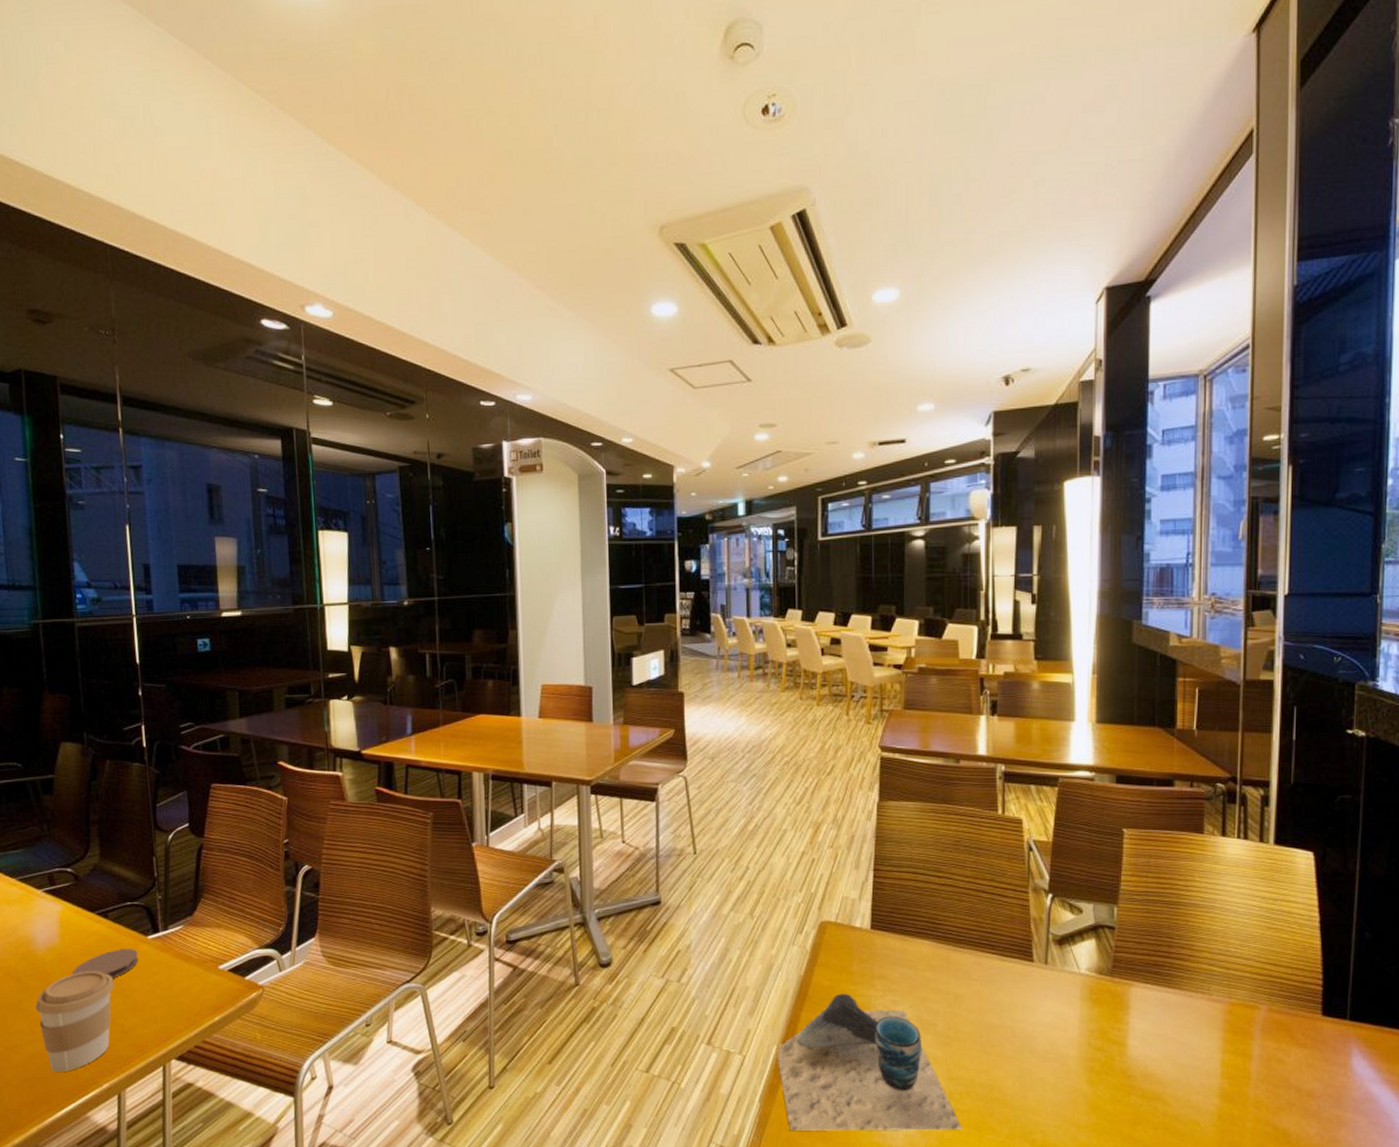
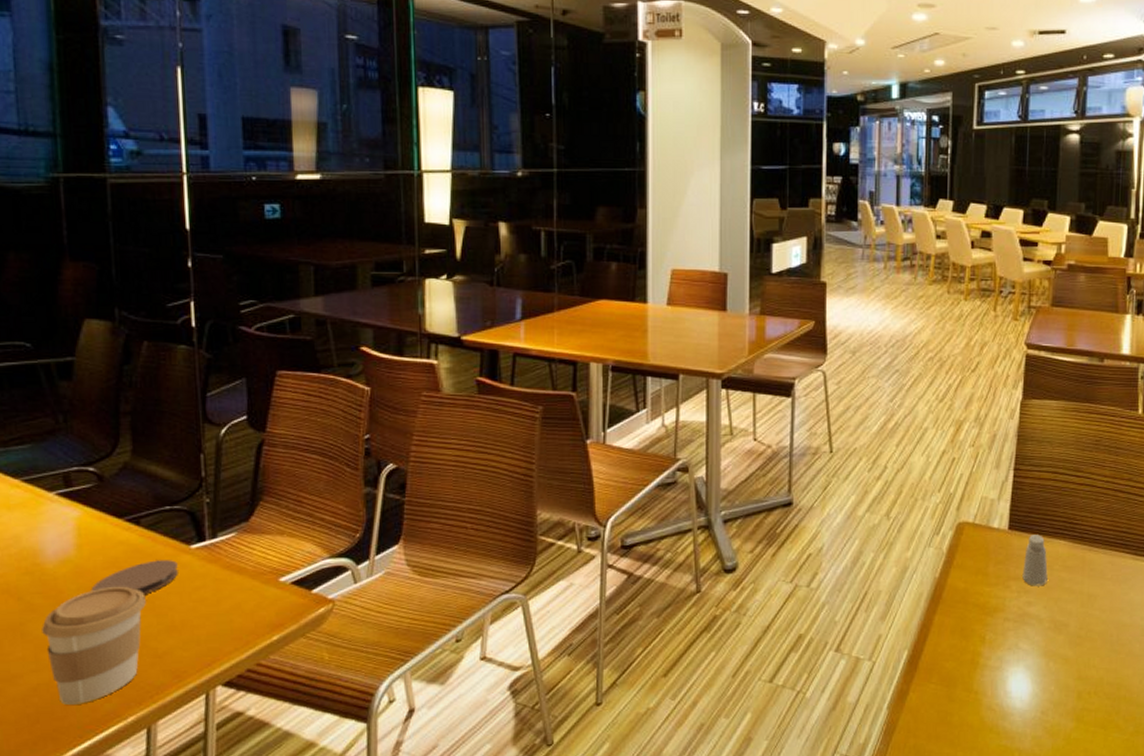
cup: present [775,993,963,1131] -> none [906,595,1090,737]
saltshaker: none [887,934,912,986] -> present [1022,535,1048,586]

